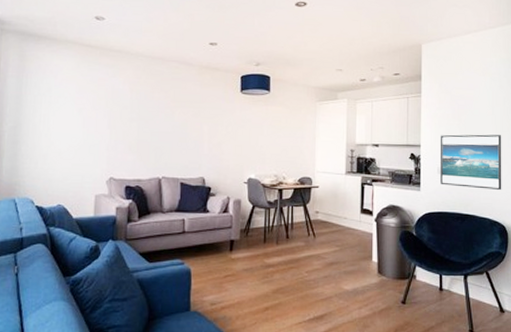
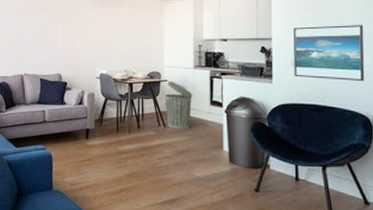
trash can: none [315,187,344,240] -> present [165,80,193,129]

